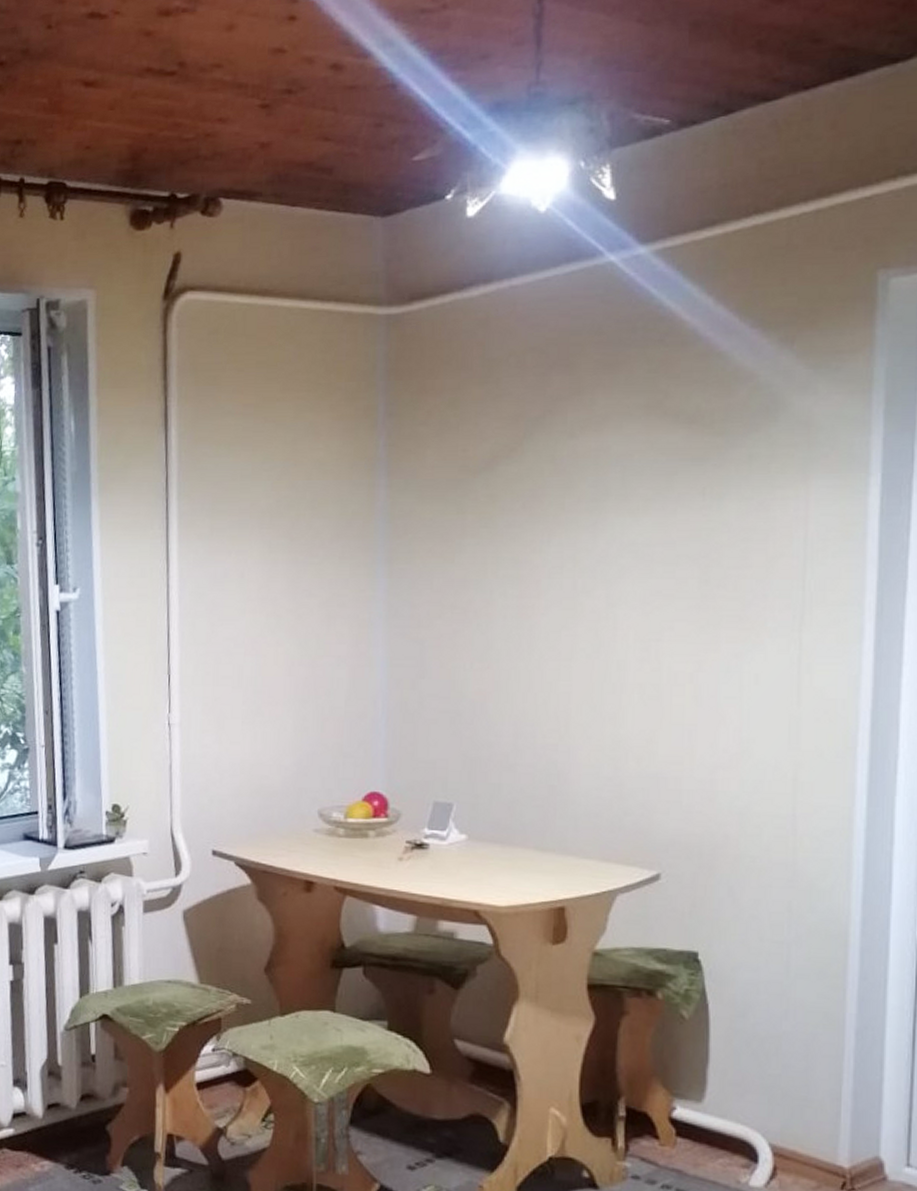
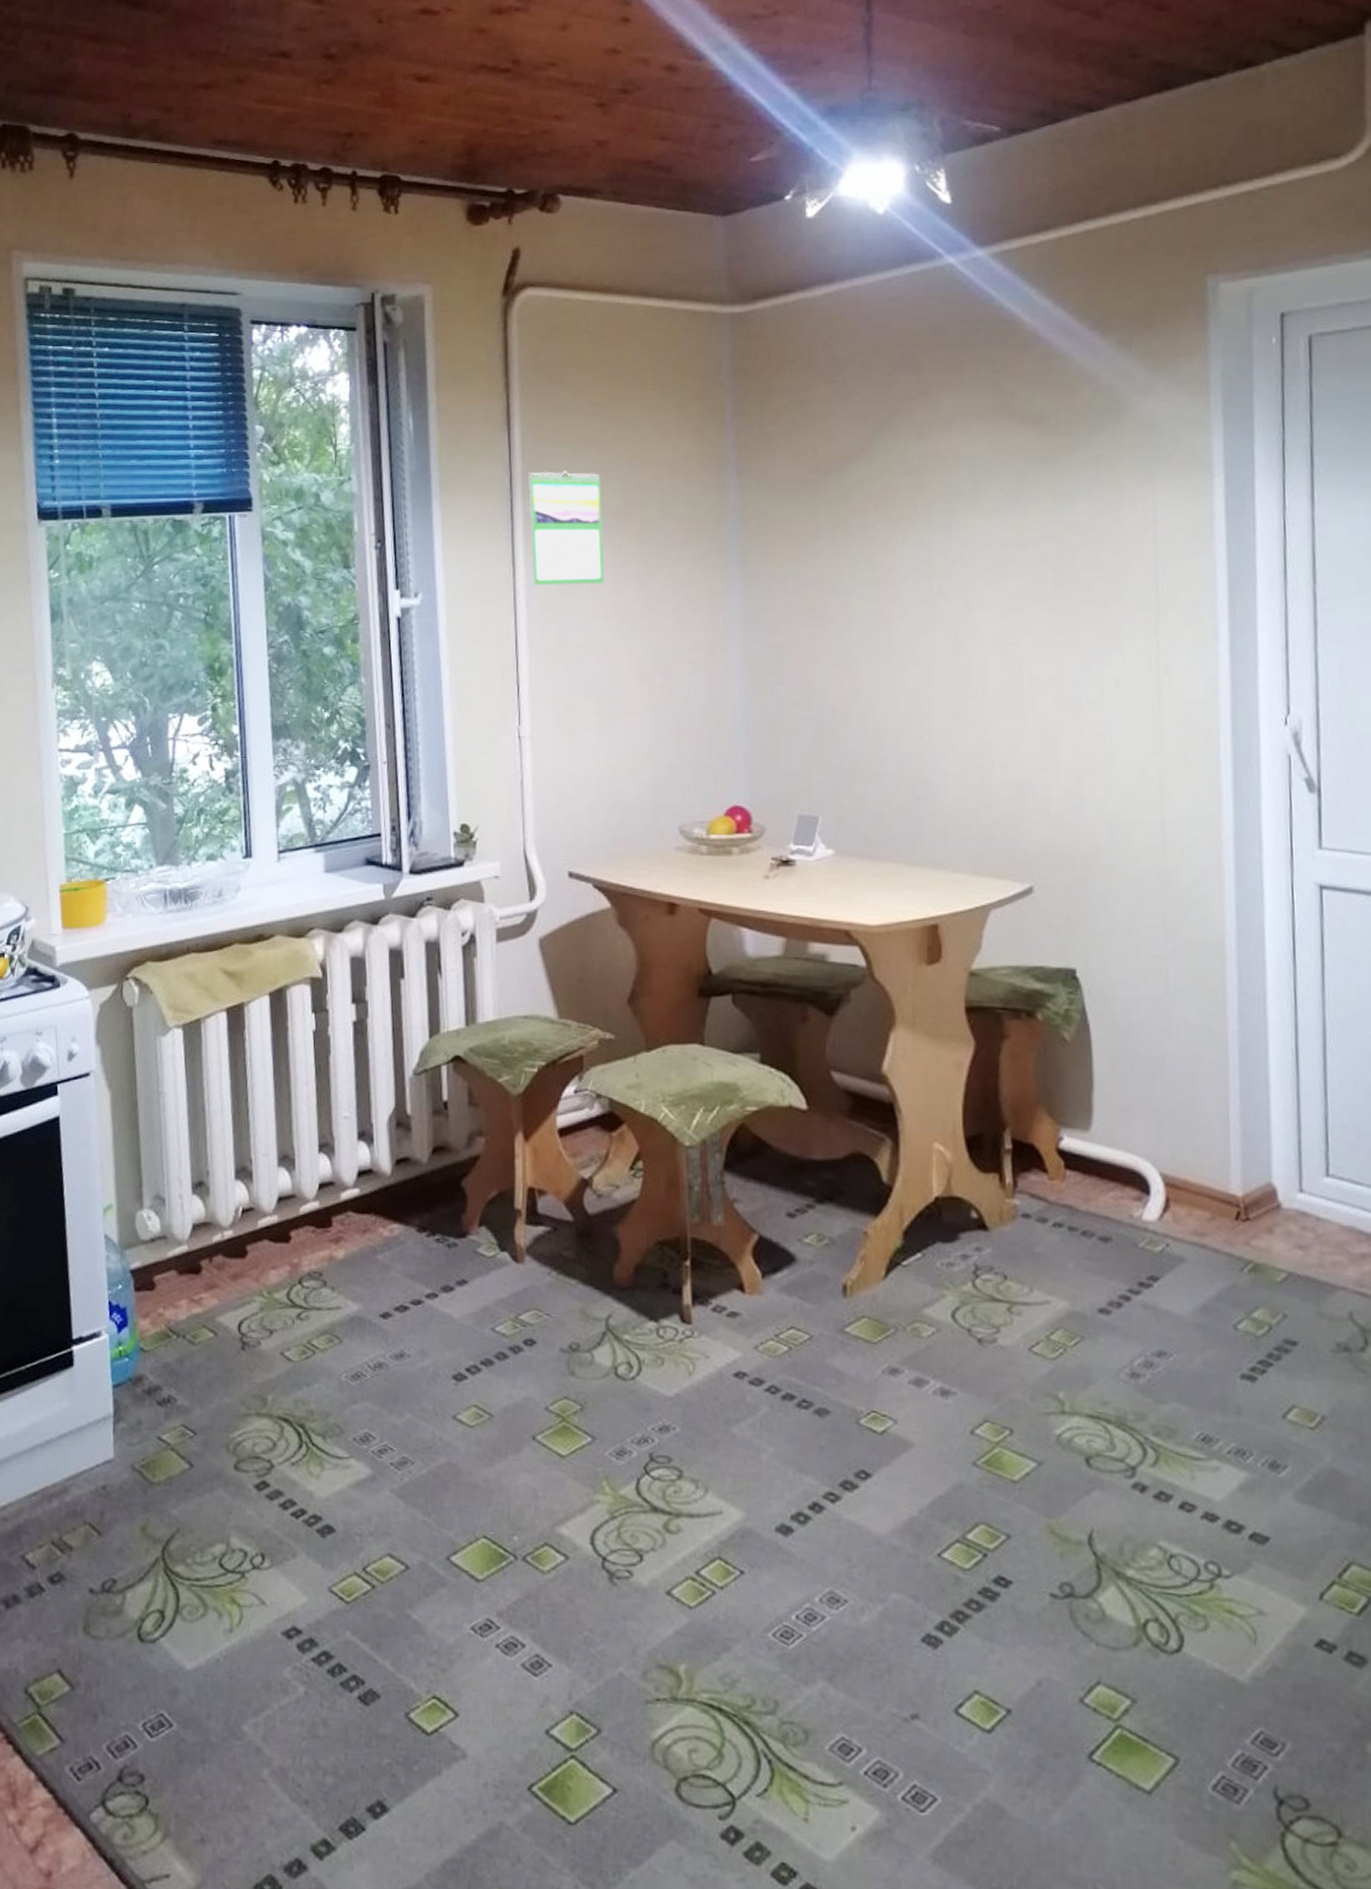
calendar: none [183,471,255,582] -> present [528,471,604,586]

